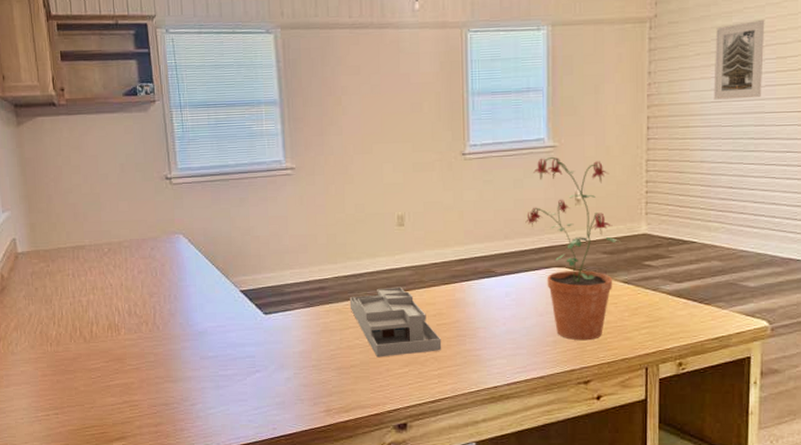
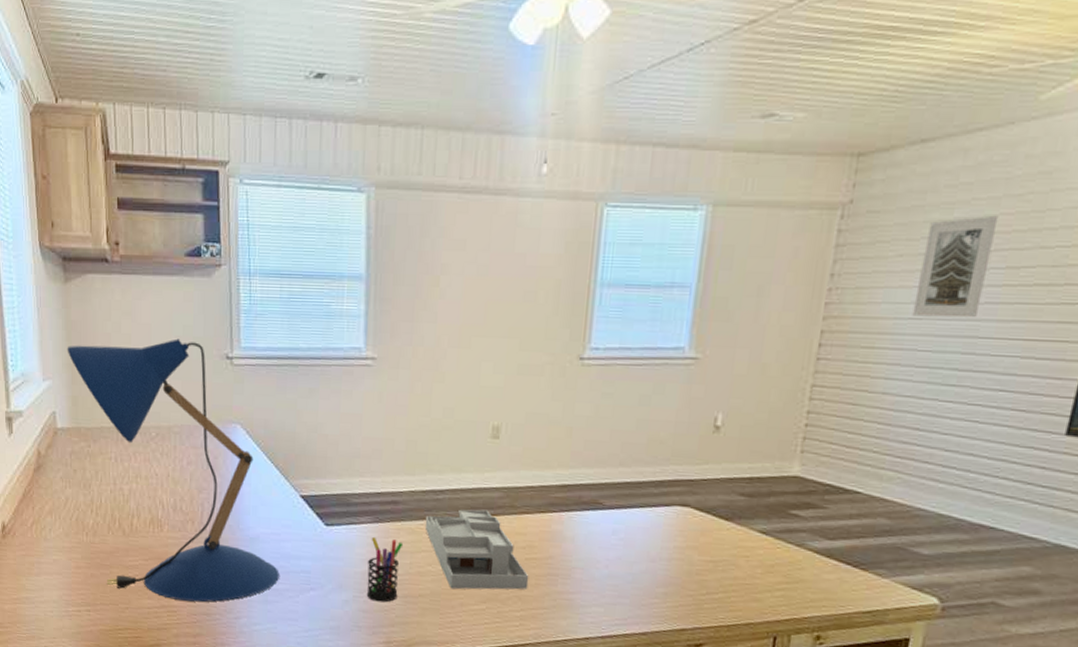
desk lamp: none [22,166,228,395] -> present [67,338,279,602]
pen holder: none [304,319,333,376] -> present [366,536,404,603]
potted plant: present [525,156,621,341] -> none [648,370,764,597]

